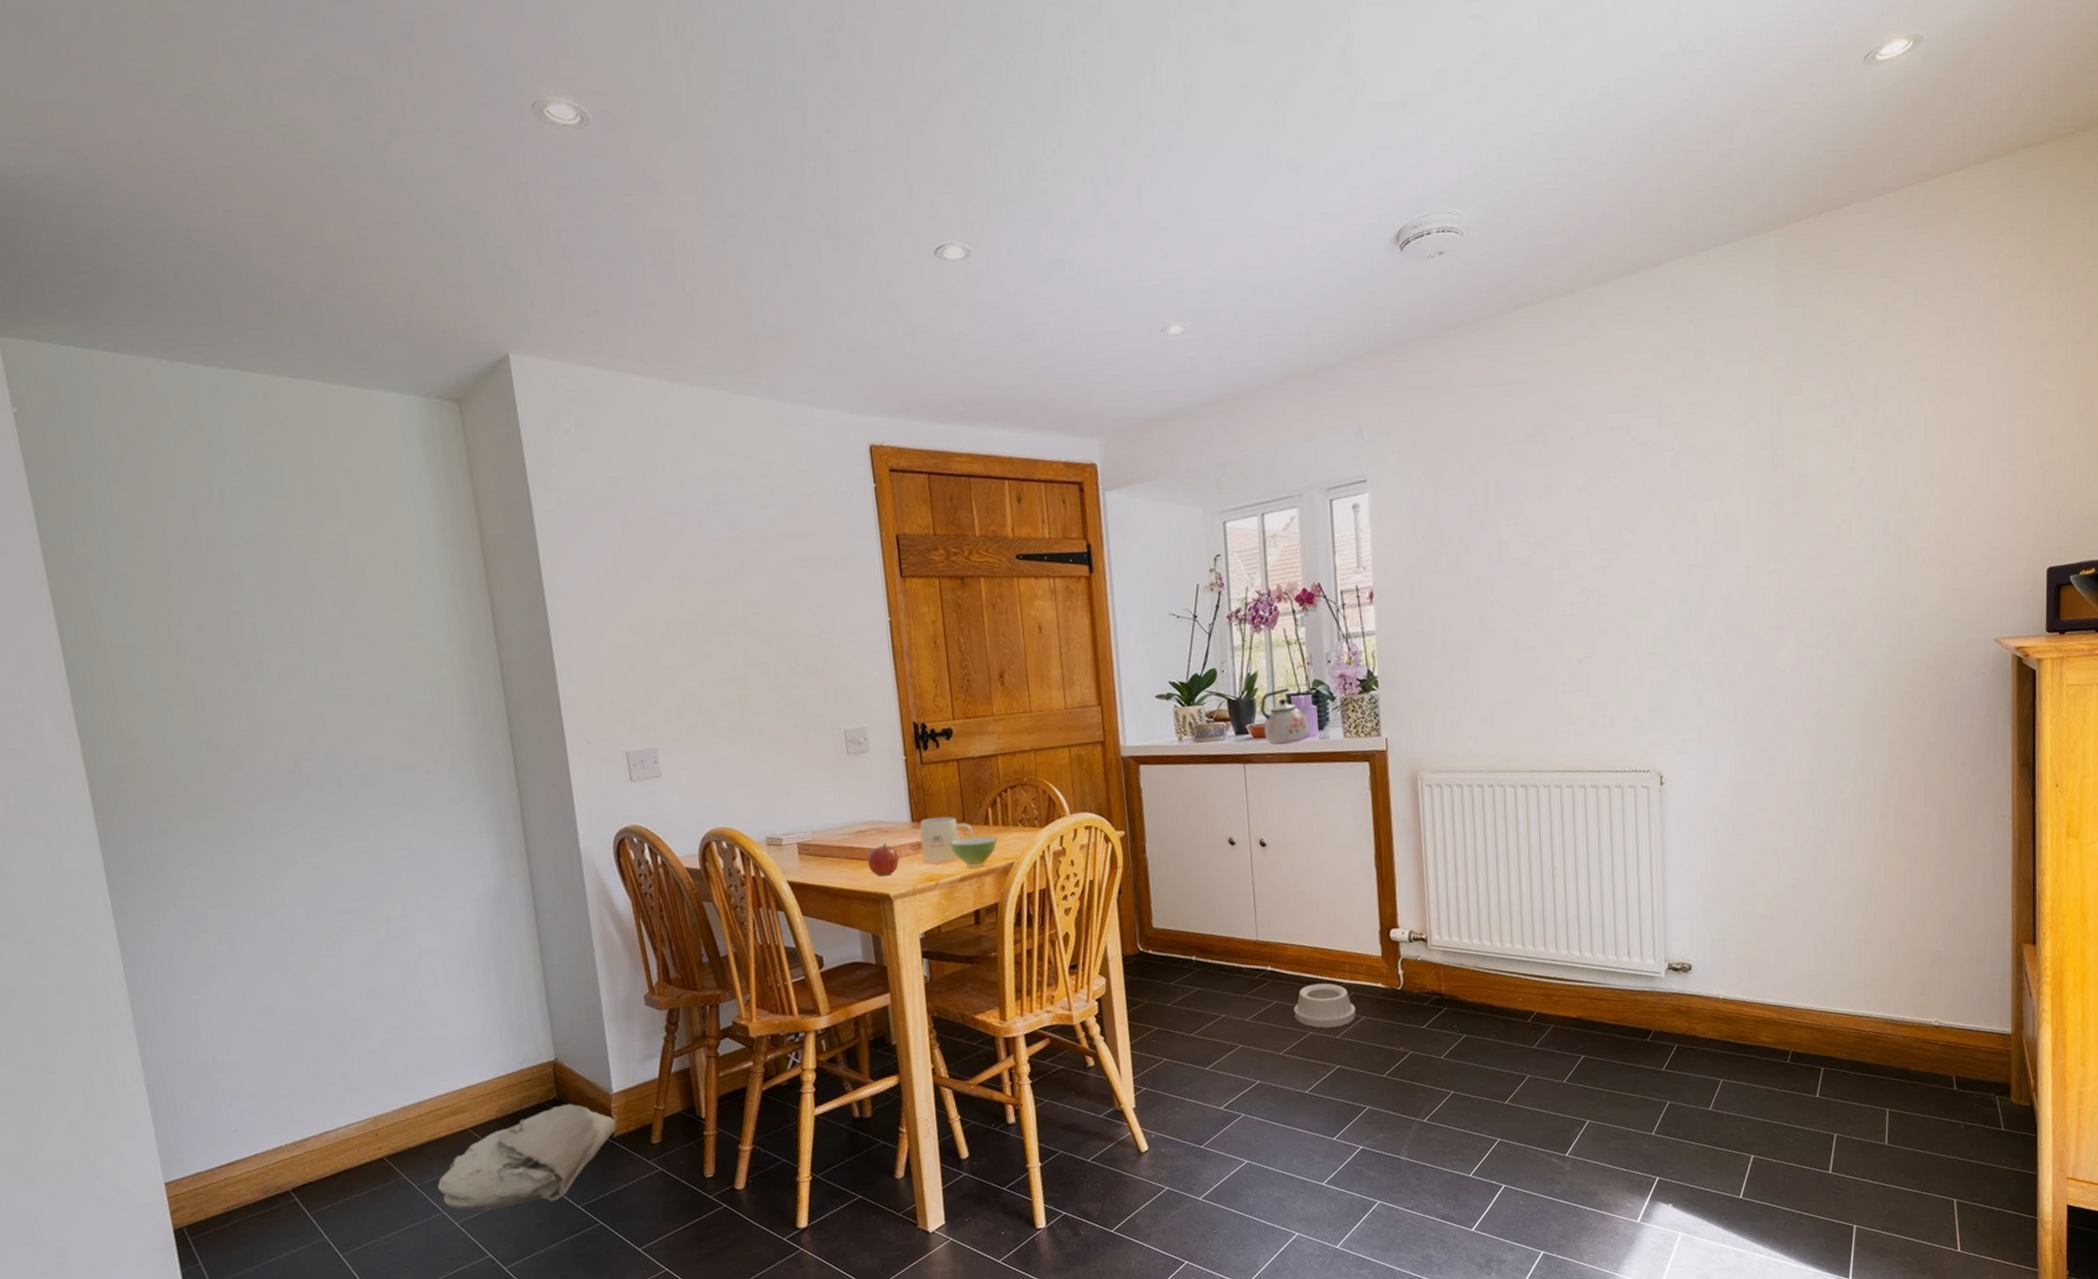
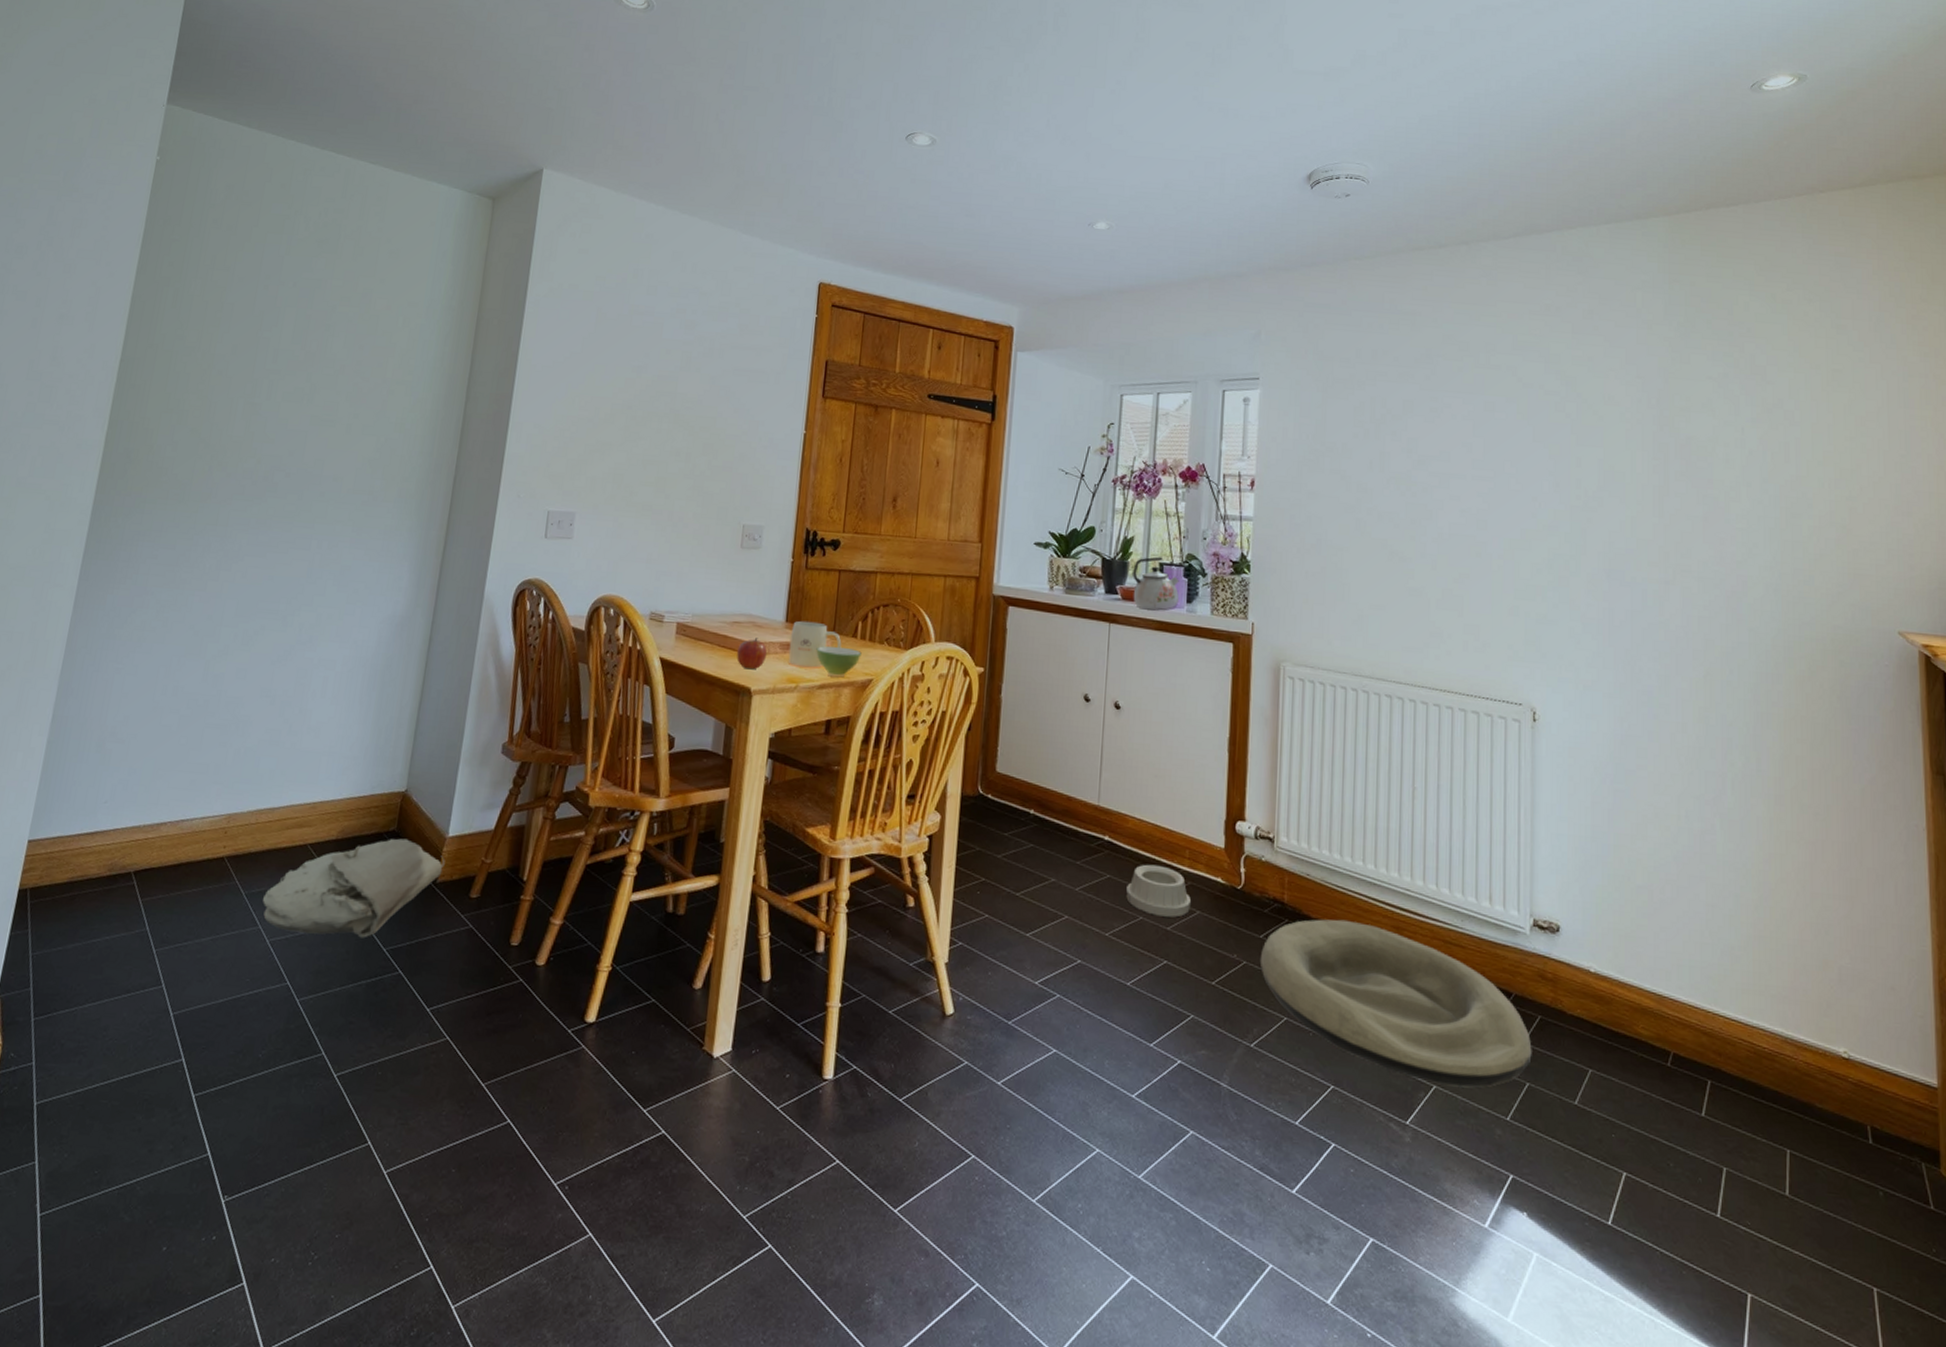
dog bed: none [1424,997,1671,1118] -> present [1259,919,1532,1088]

